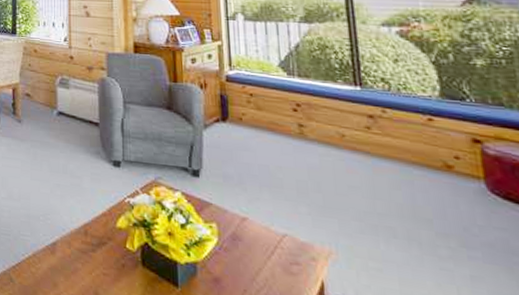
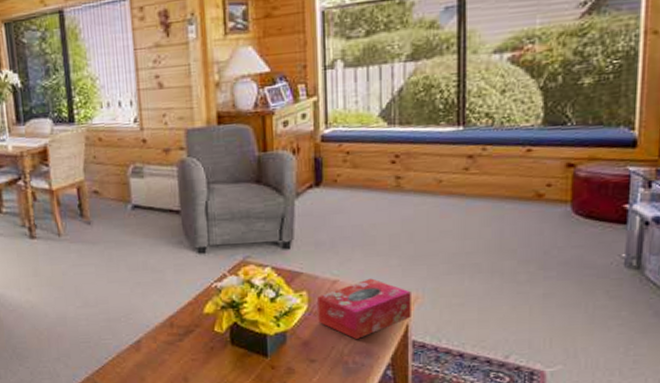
tissue box: none [227,222,326,287] -> present [317,278,411,339]

